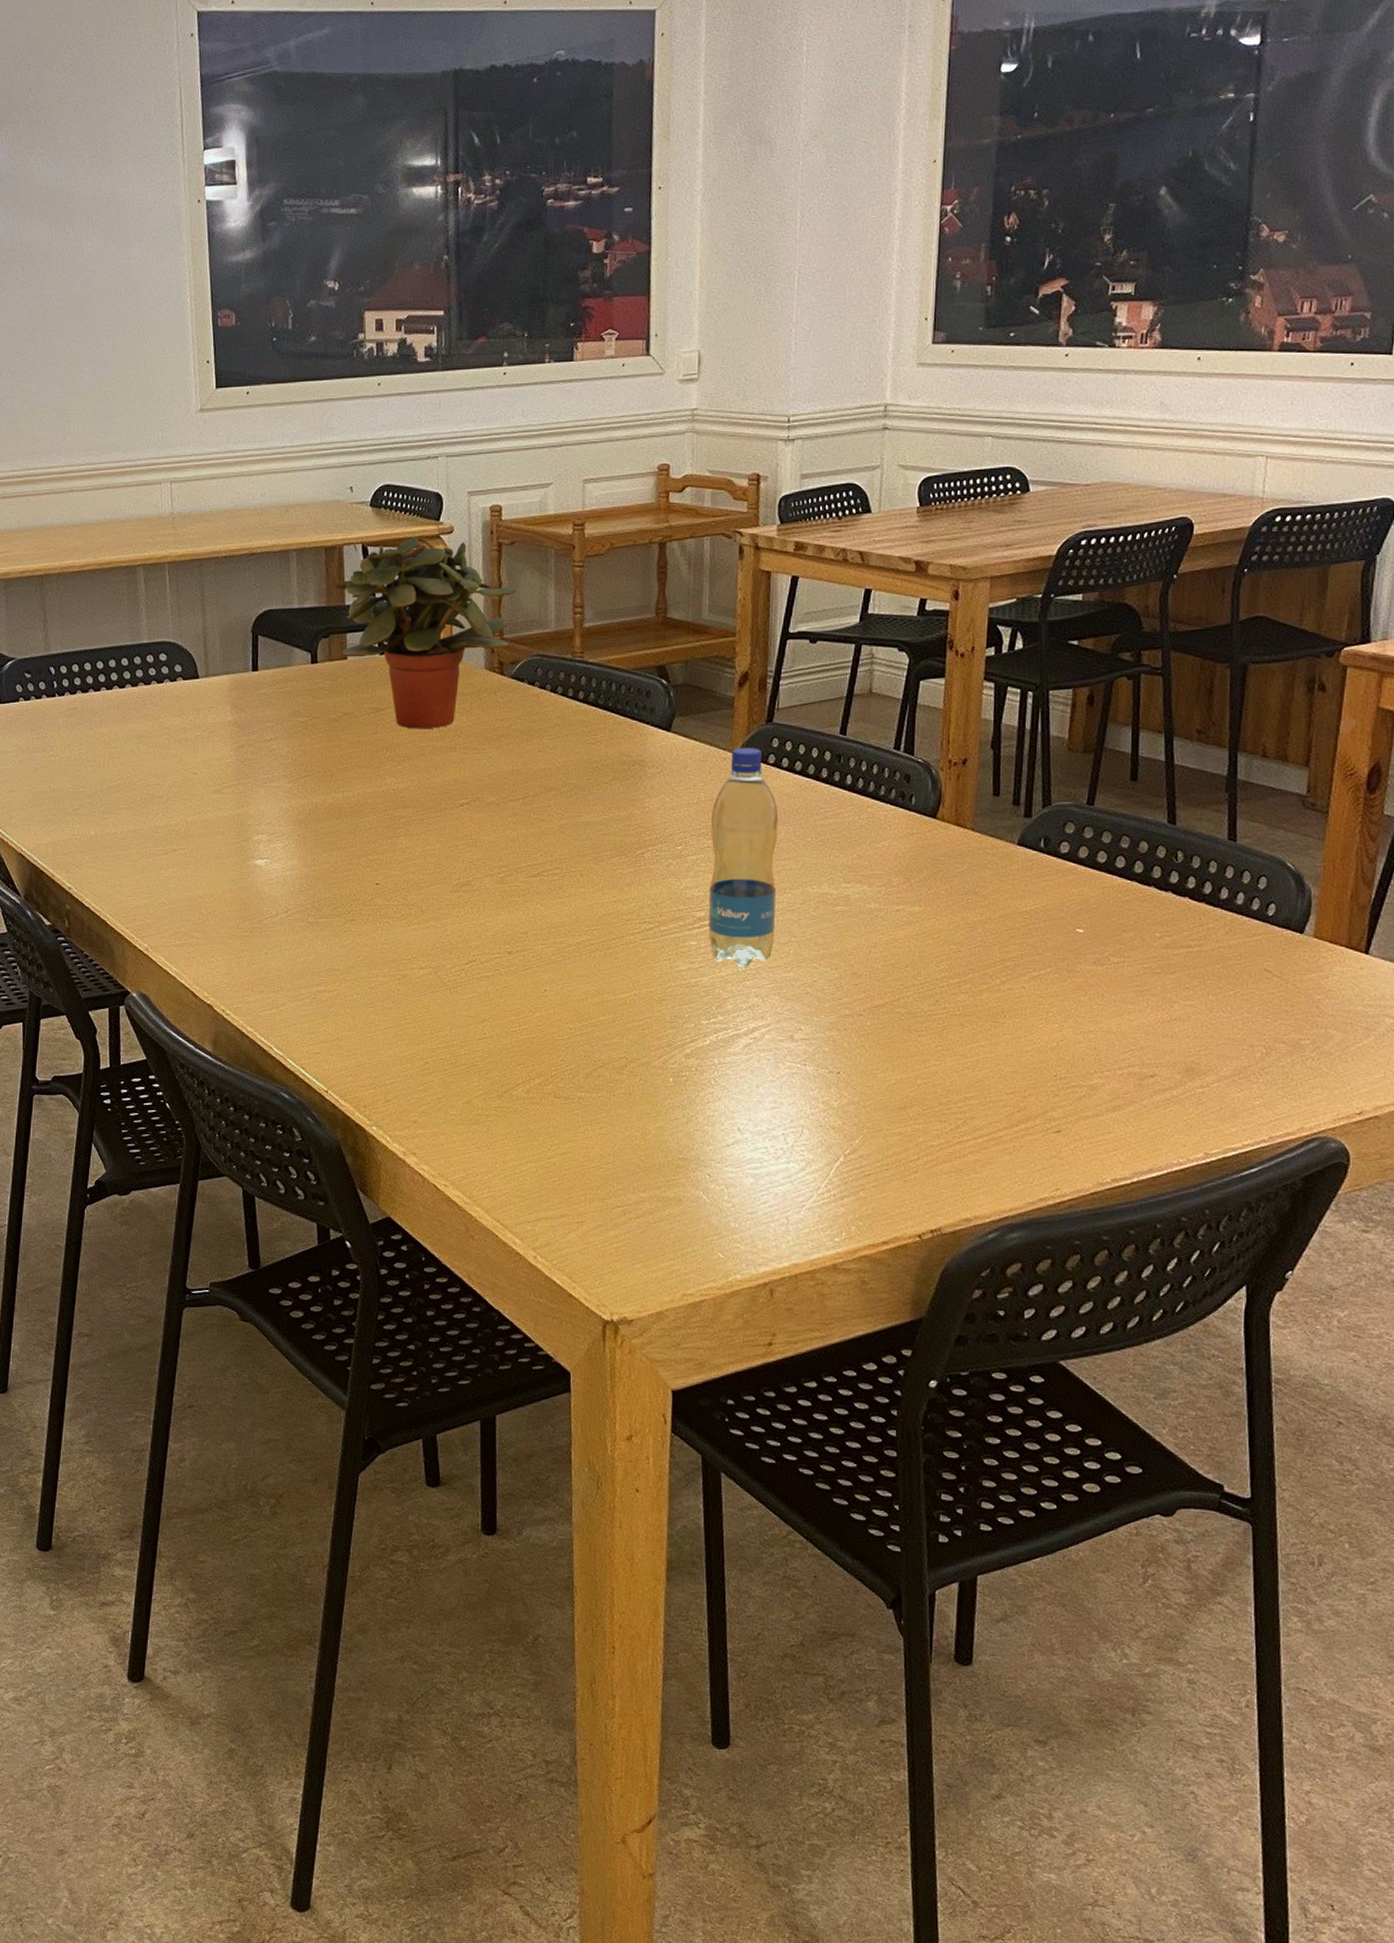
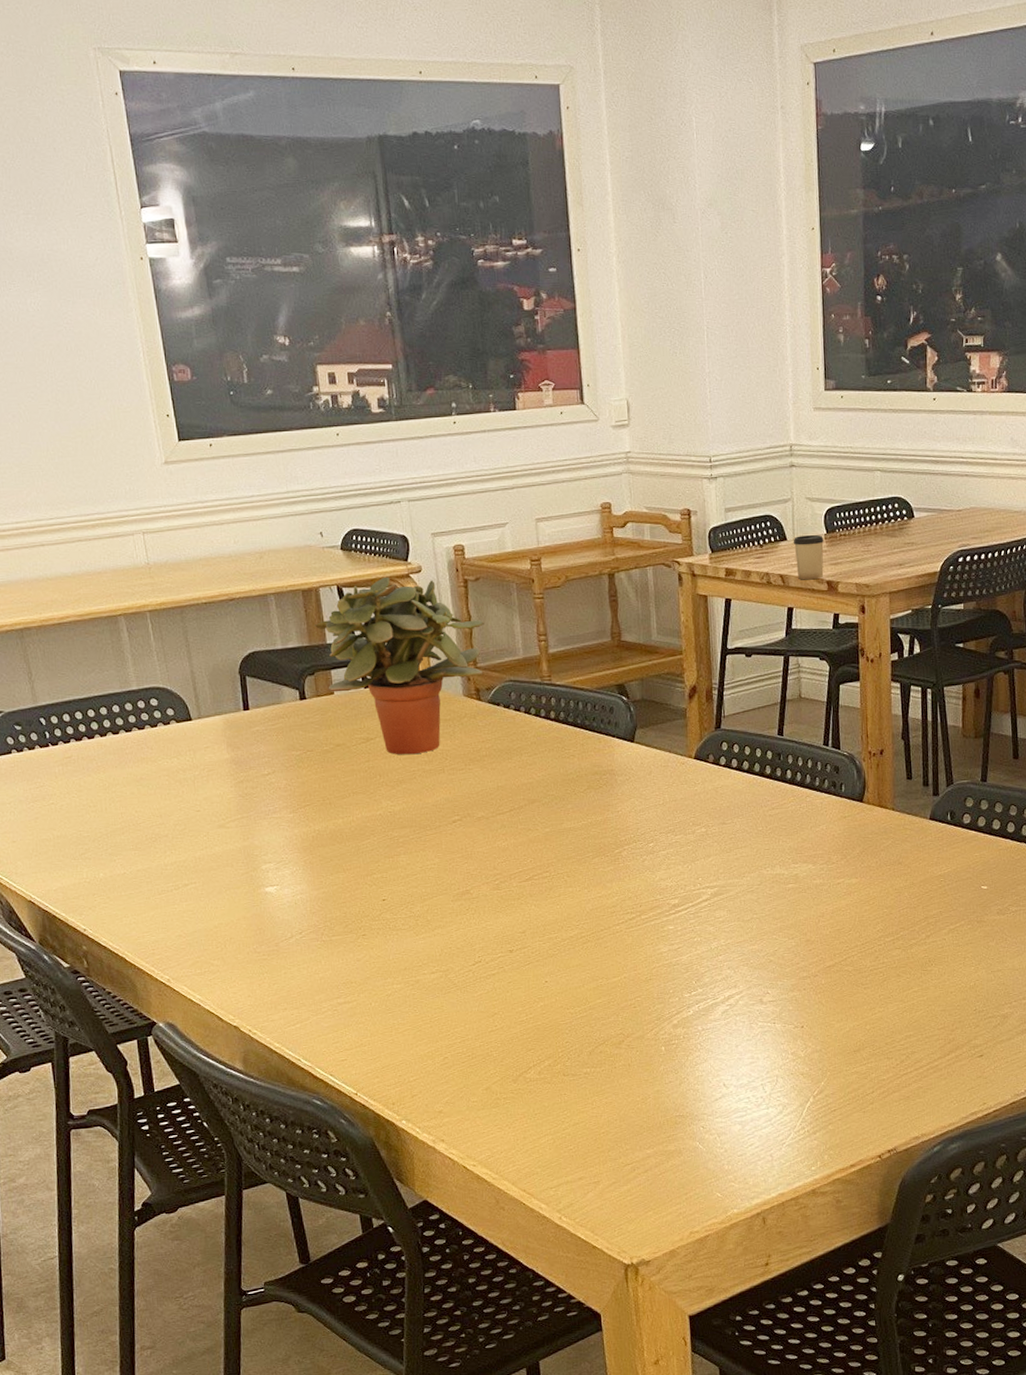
bottle: present [708,747,779,968] -> none [676,752,739,945]
cup: none [878,507,915,559] -> present [793,534,824,580]

